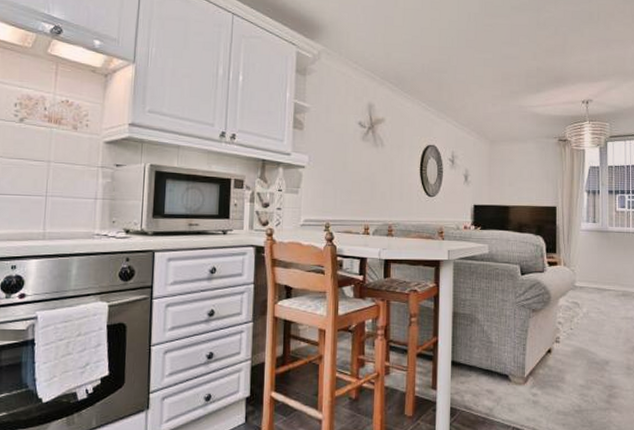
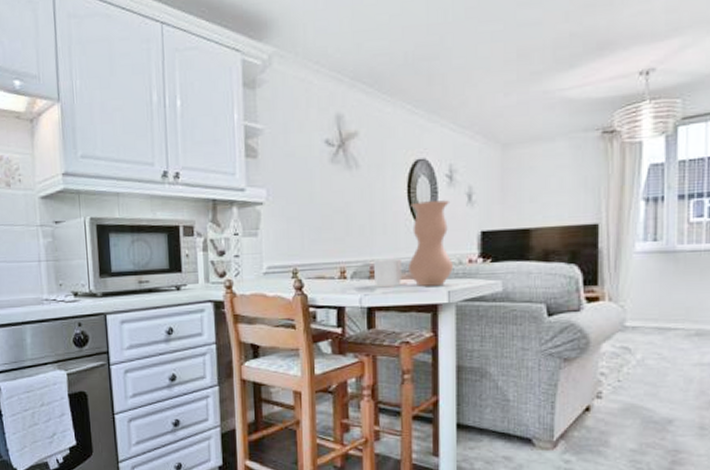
mug: none [391,220,413,244] -> present [373,258,401,288]
vase: none [417,178,452,245] -> present [407,200,453,286]

